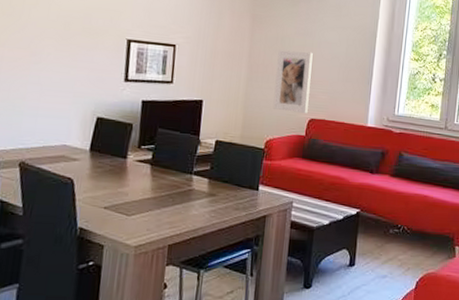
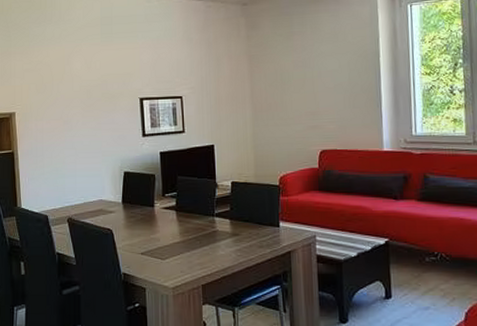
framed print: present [273,50,313,113] -> none [279,83,318,146]

